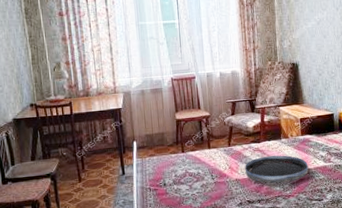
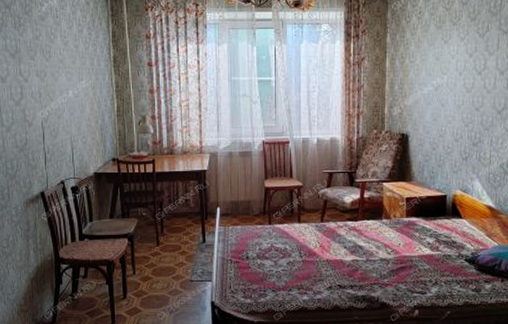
tray: present [245,155,309,183] -> none [338,237,412,269]

